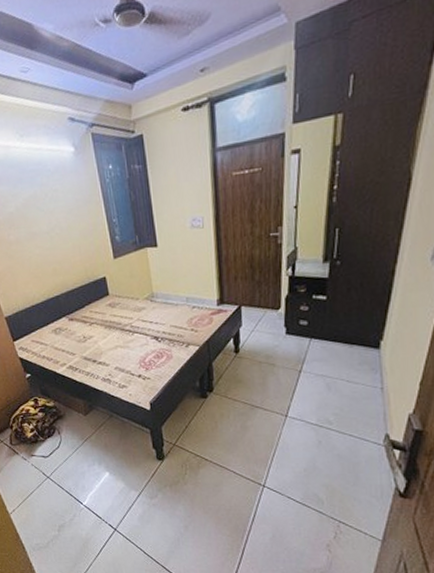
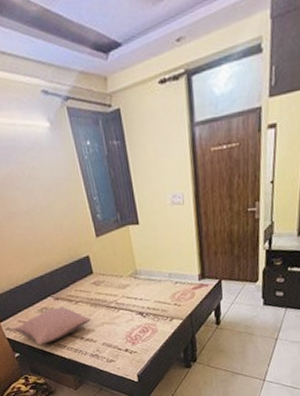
pillow: none [26,327,105,367] -> present [13,306,92,346]

